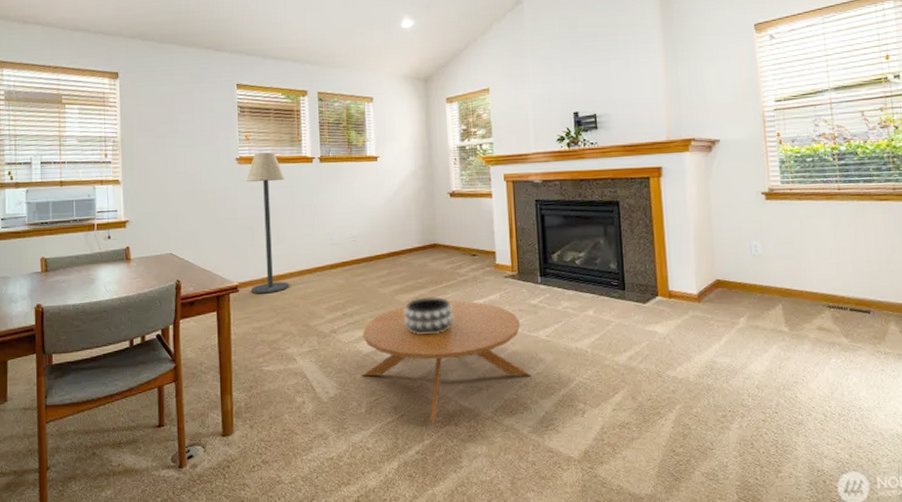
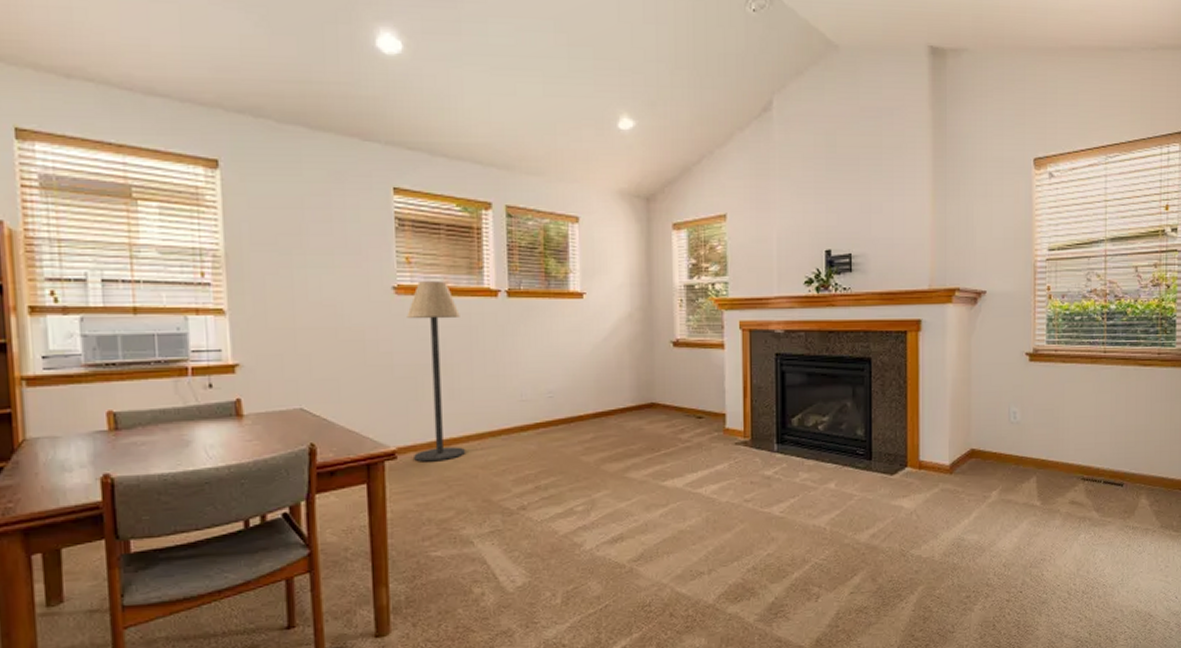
coffee table: present [362,300,531,424] -> none [557,471,761,614]
decorative bowl: present [403,297,453,335] -> none [611,466,672,512]

